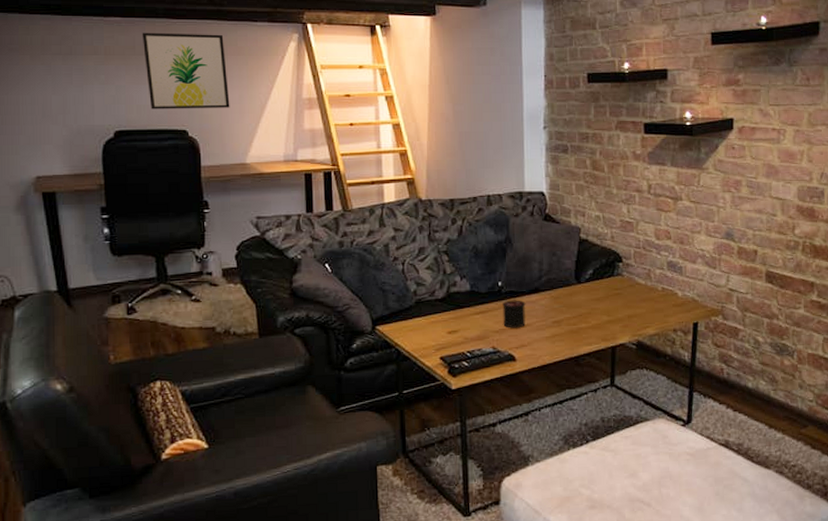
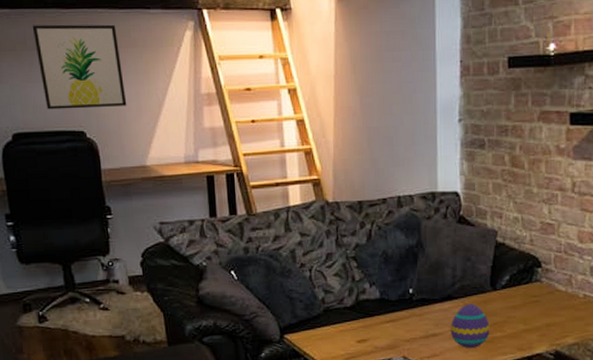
candle: present [503,295,526,328] -> none [414,303,438,337]
decorative egg: none [538,296,575,339] -> present [451,304,490,348]

